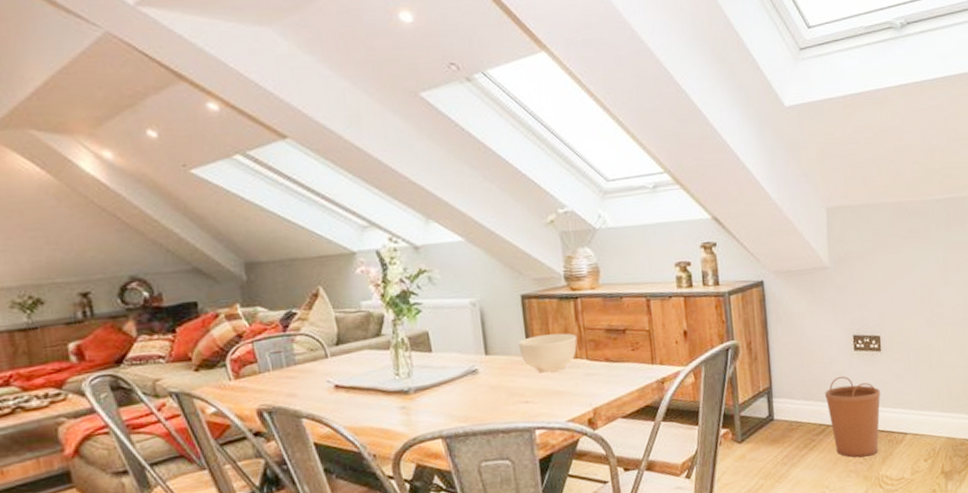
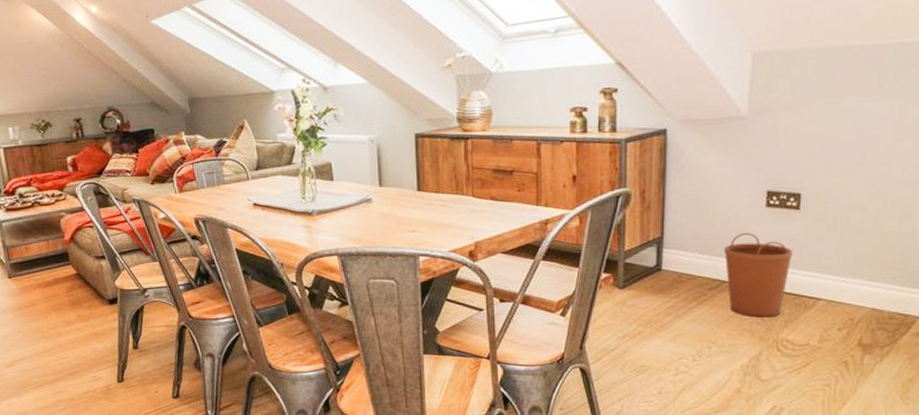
bowl: present [518,333,578,373] -> none [410,171,465,206]

